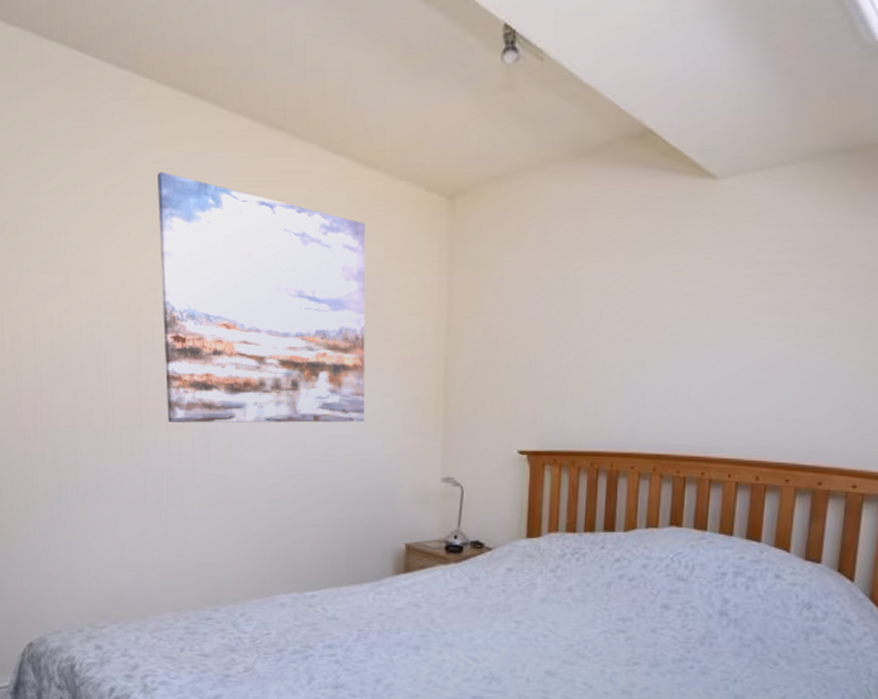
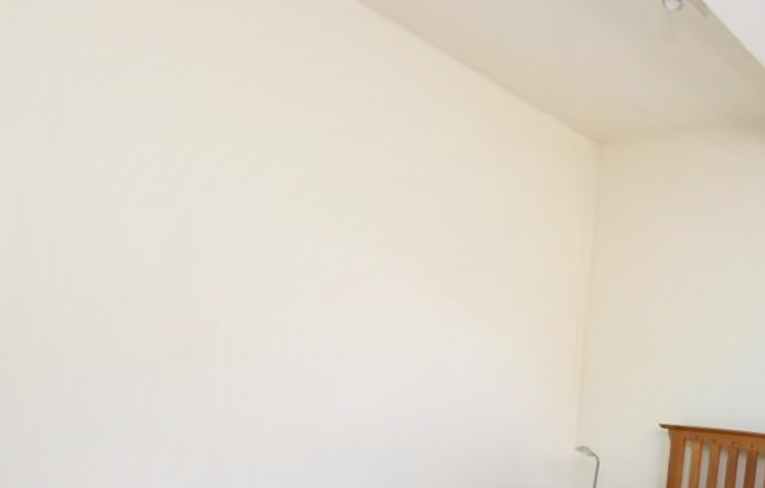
wall art: present [158,171,366,423] -> none [221,37,499,378]

